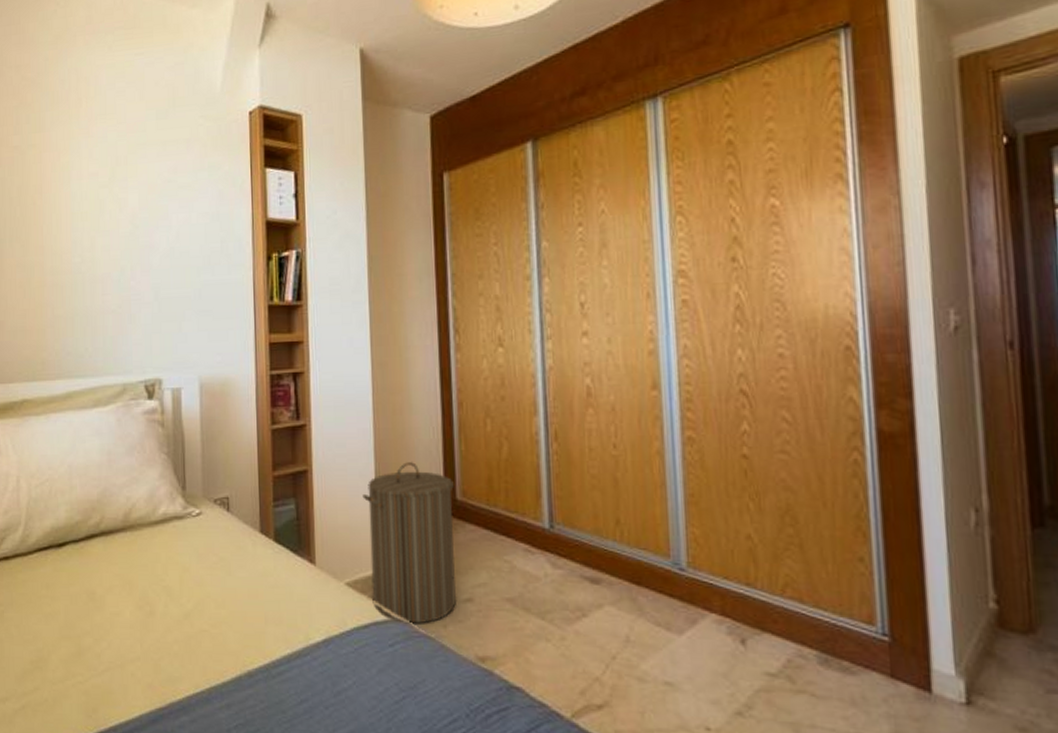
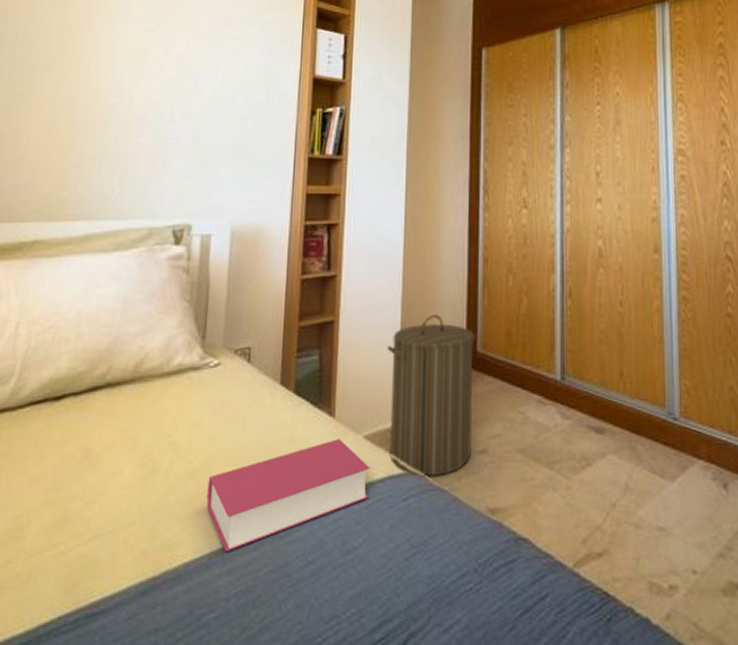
book: none [201,586,355,688] -> present [206,439,370,553]

